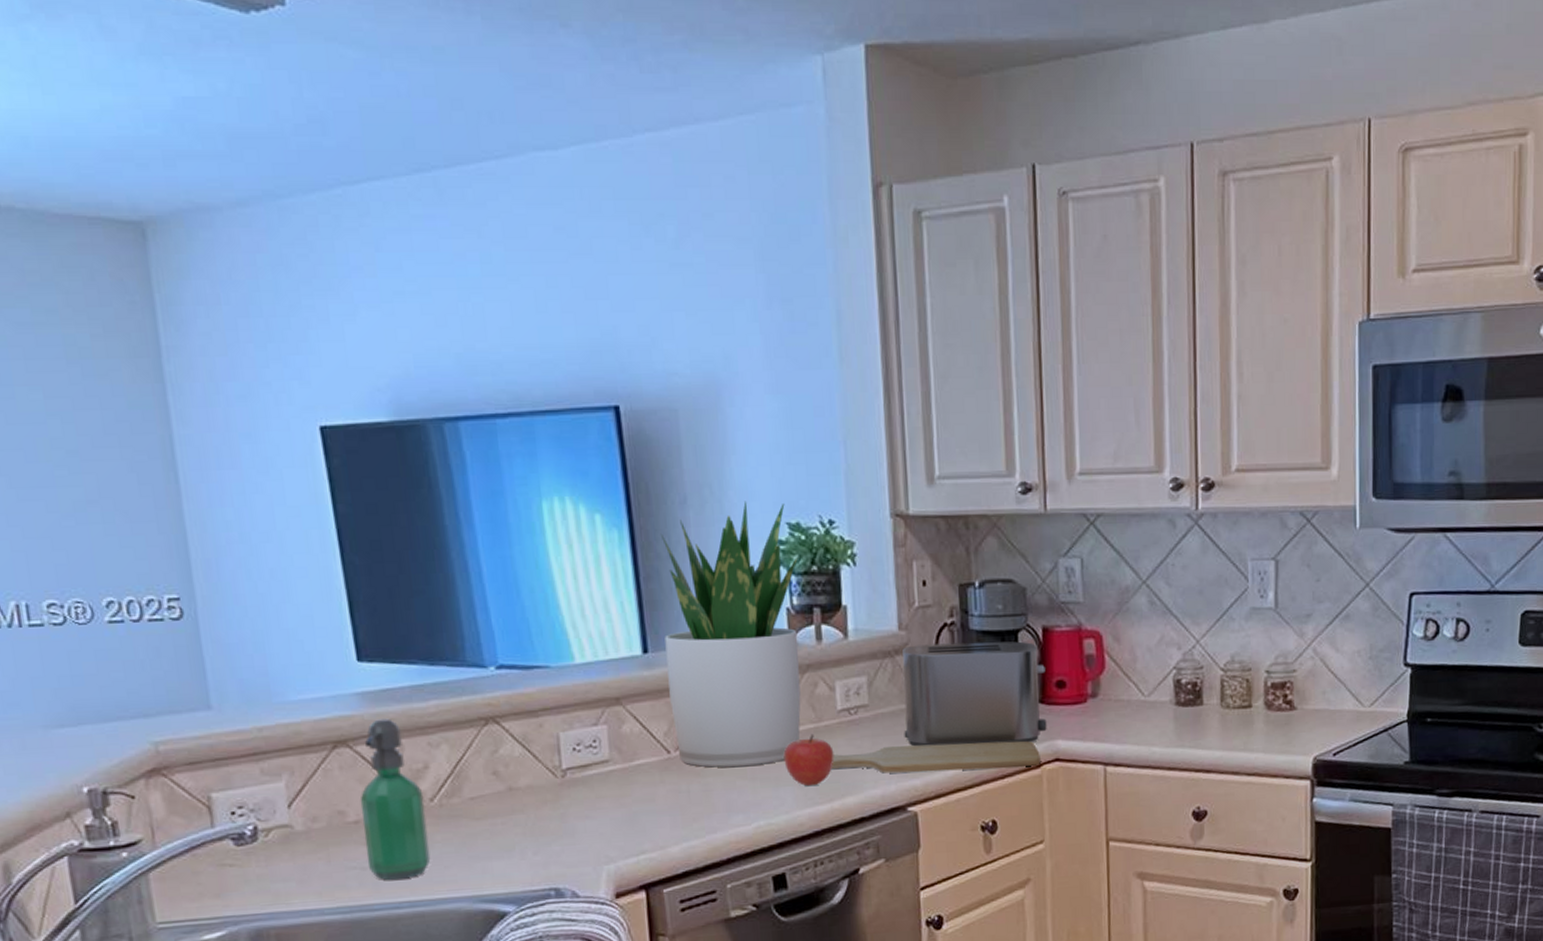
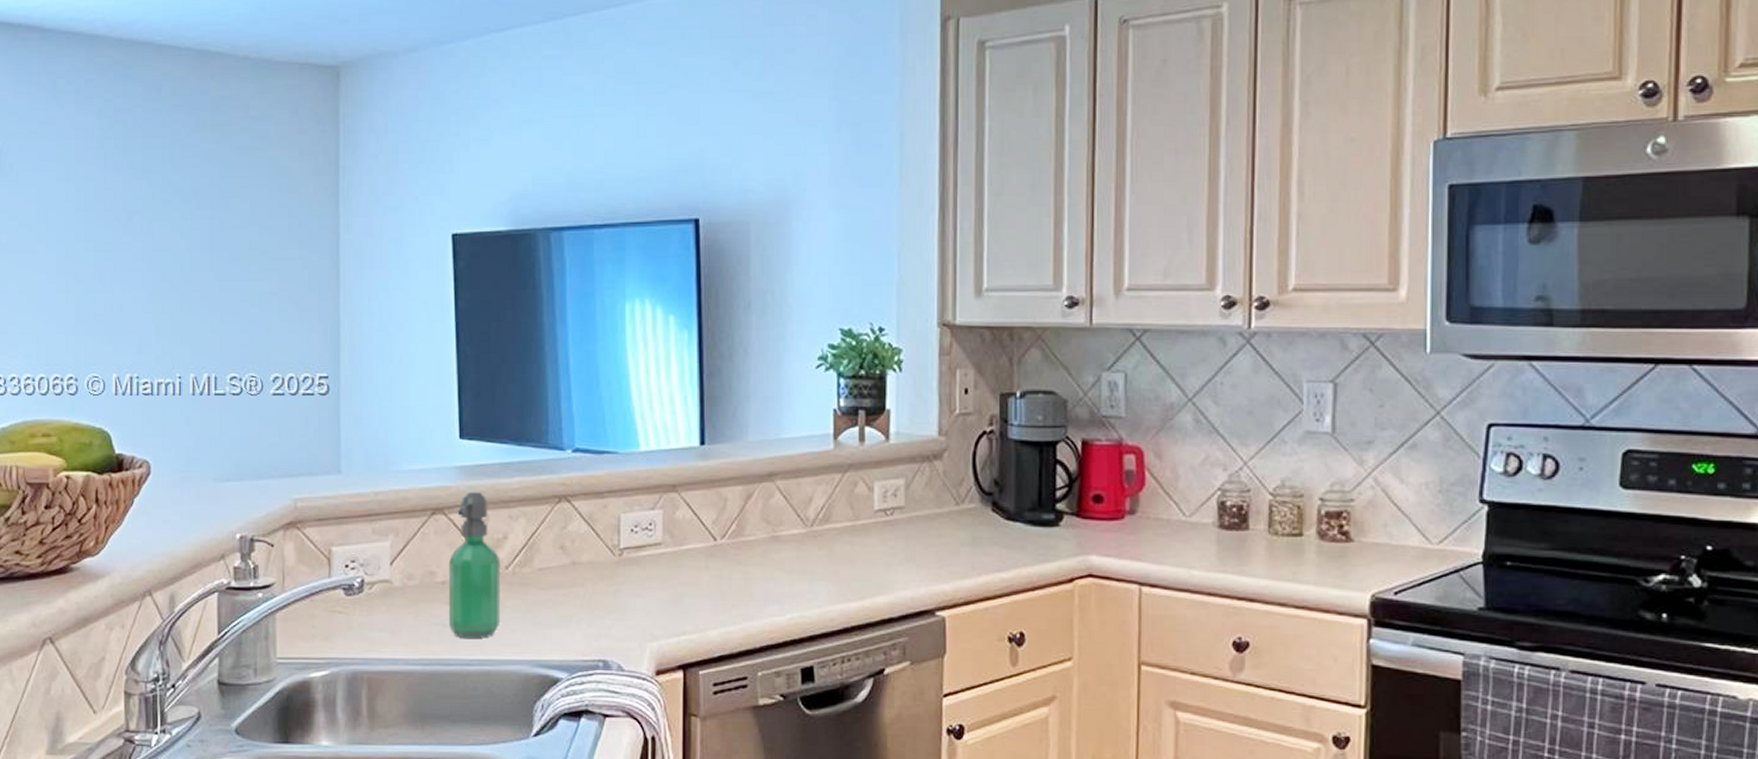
planter: present [660,501,801,768] -> none [721,307,847,559]
fruit: present [783,733,834,787] -> none [820,531,868,583]
chopping board: present [831,741,1041,774] -> none [864,548,1073,581]
toaster: present [902,641,1047,747] -> none [937,451,1083,556]

